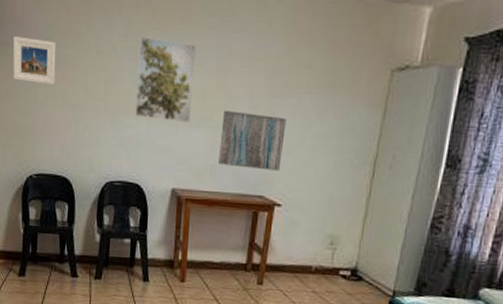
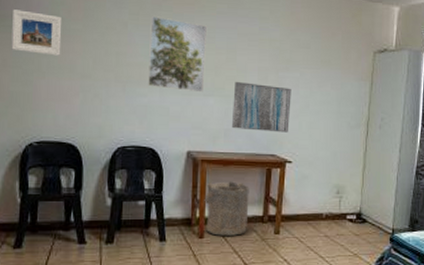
laundry hamper: none [187,223,234,283] -> present [204,181,250,236]

